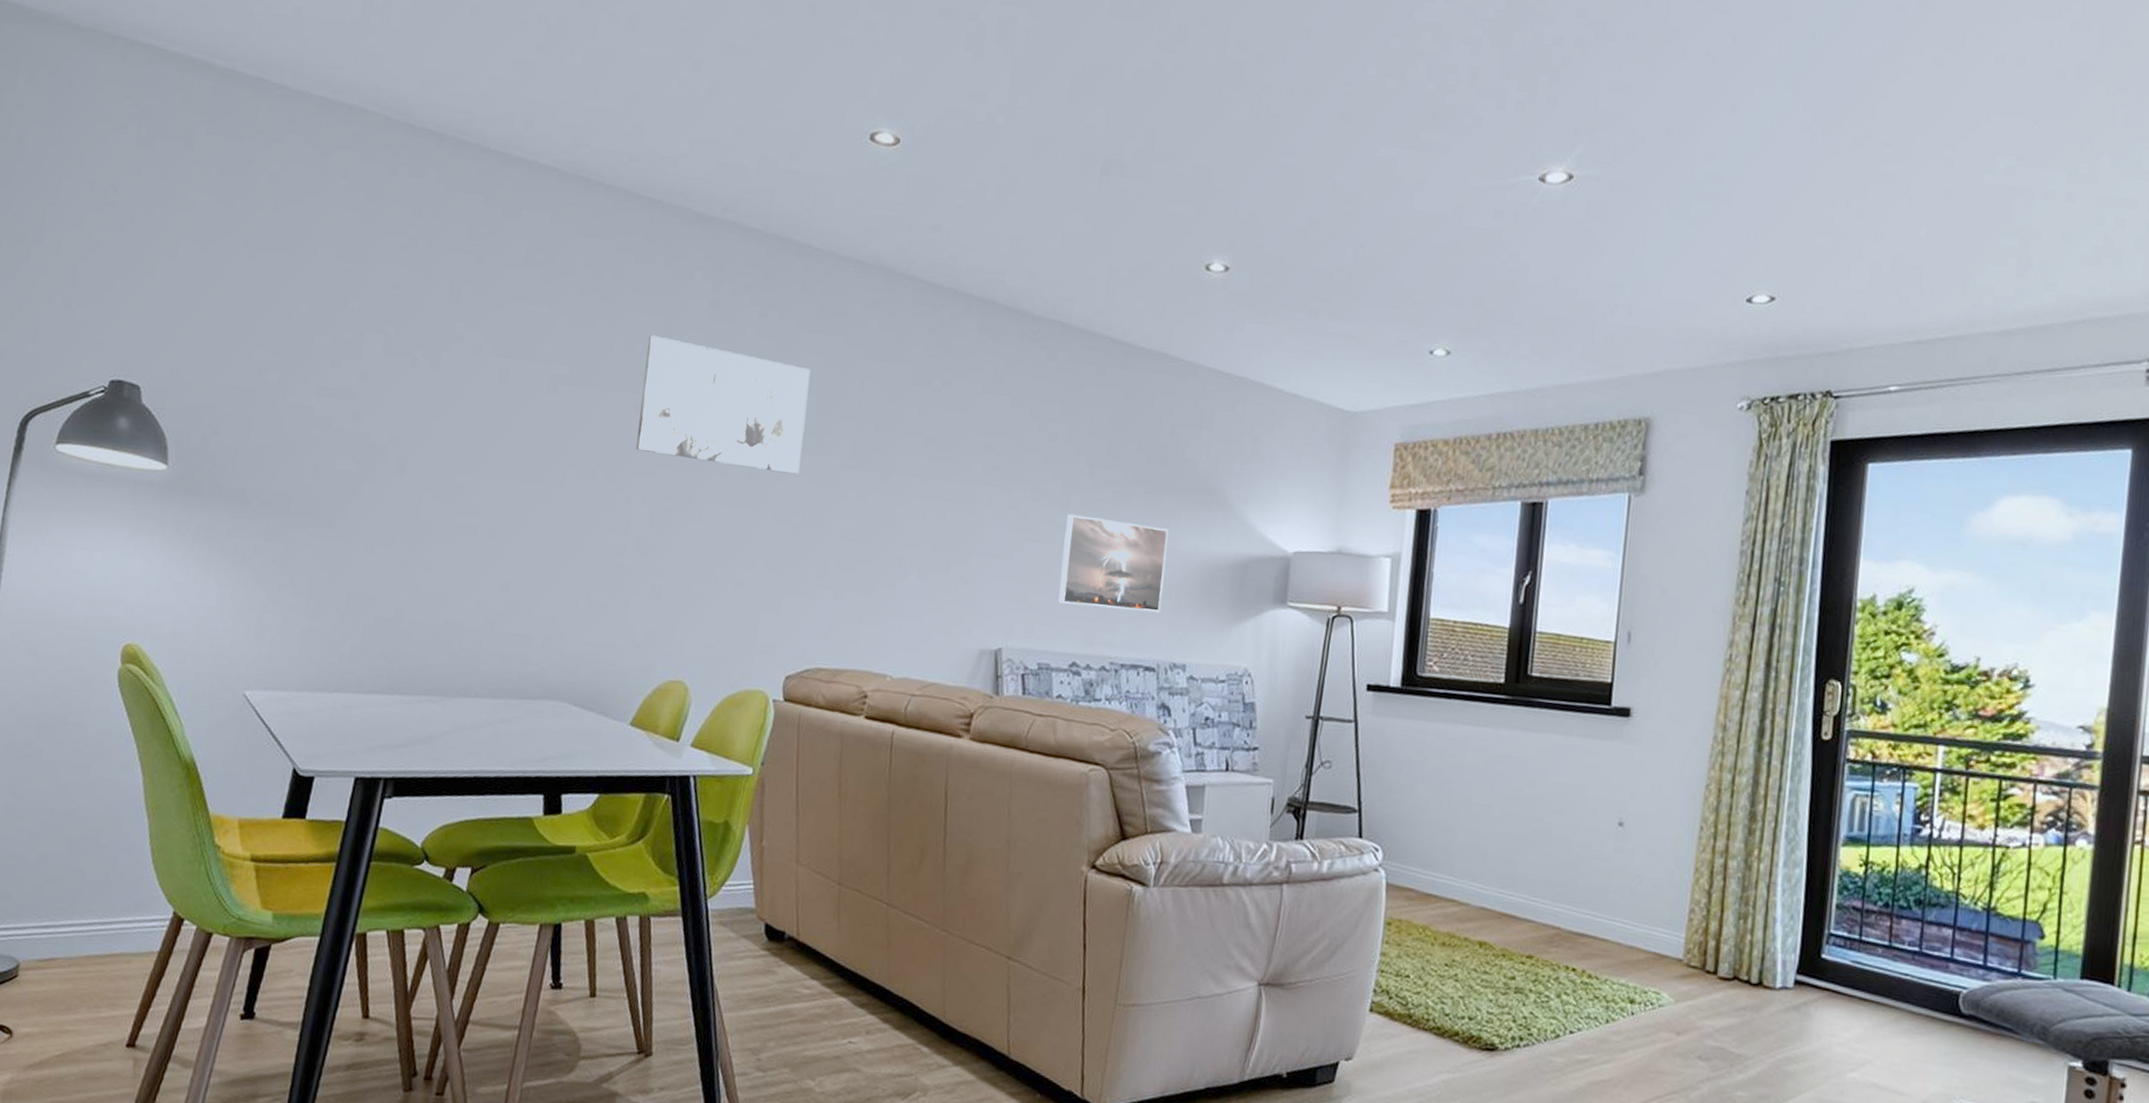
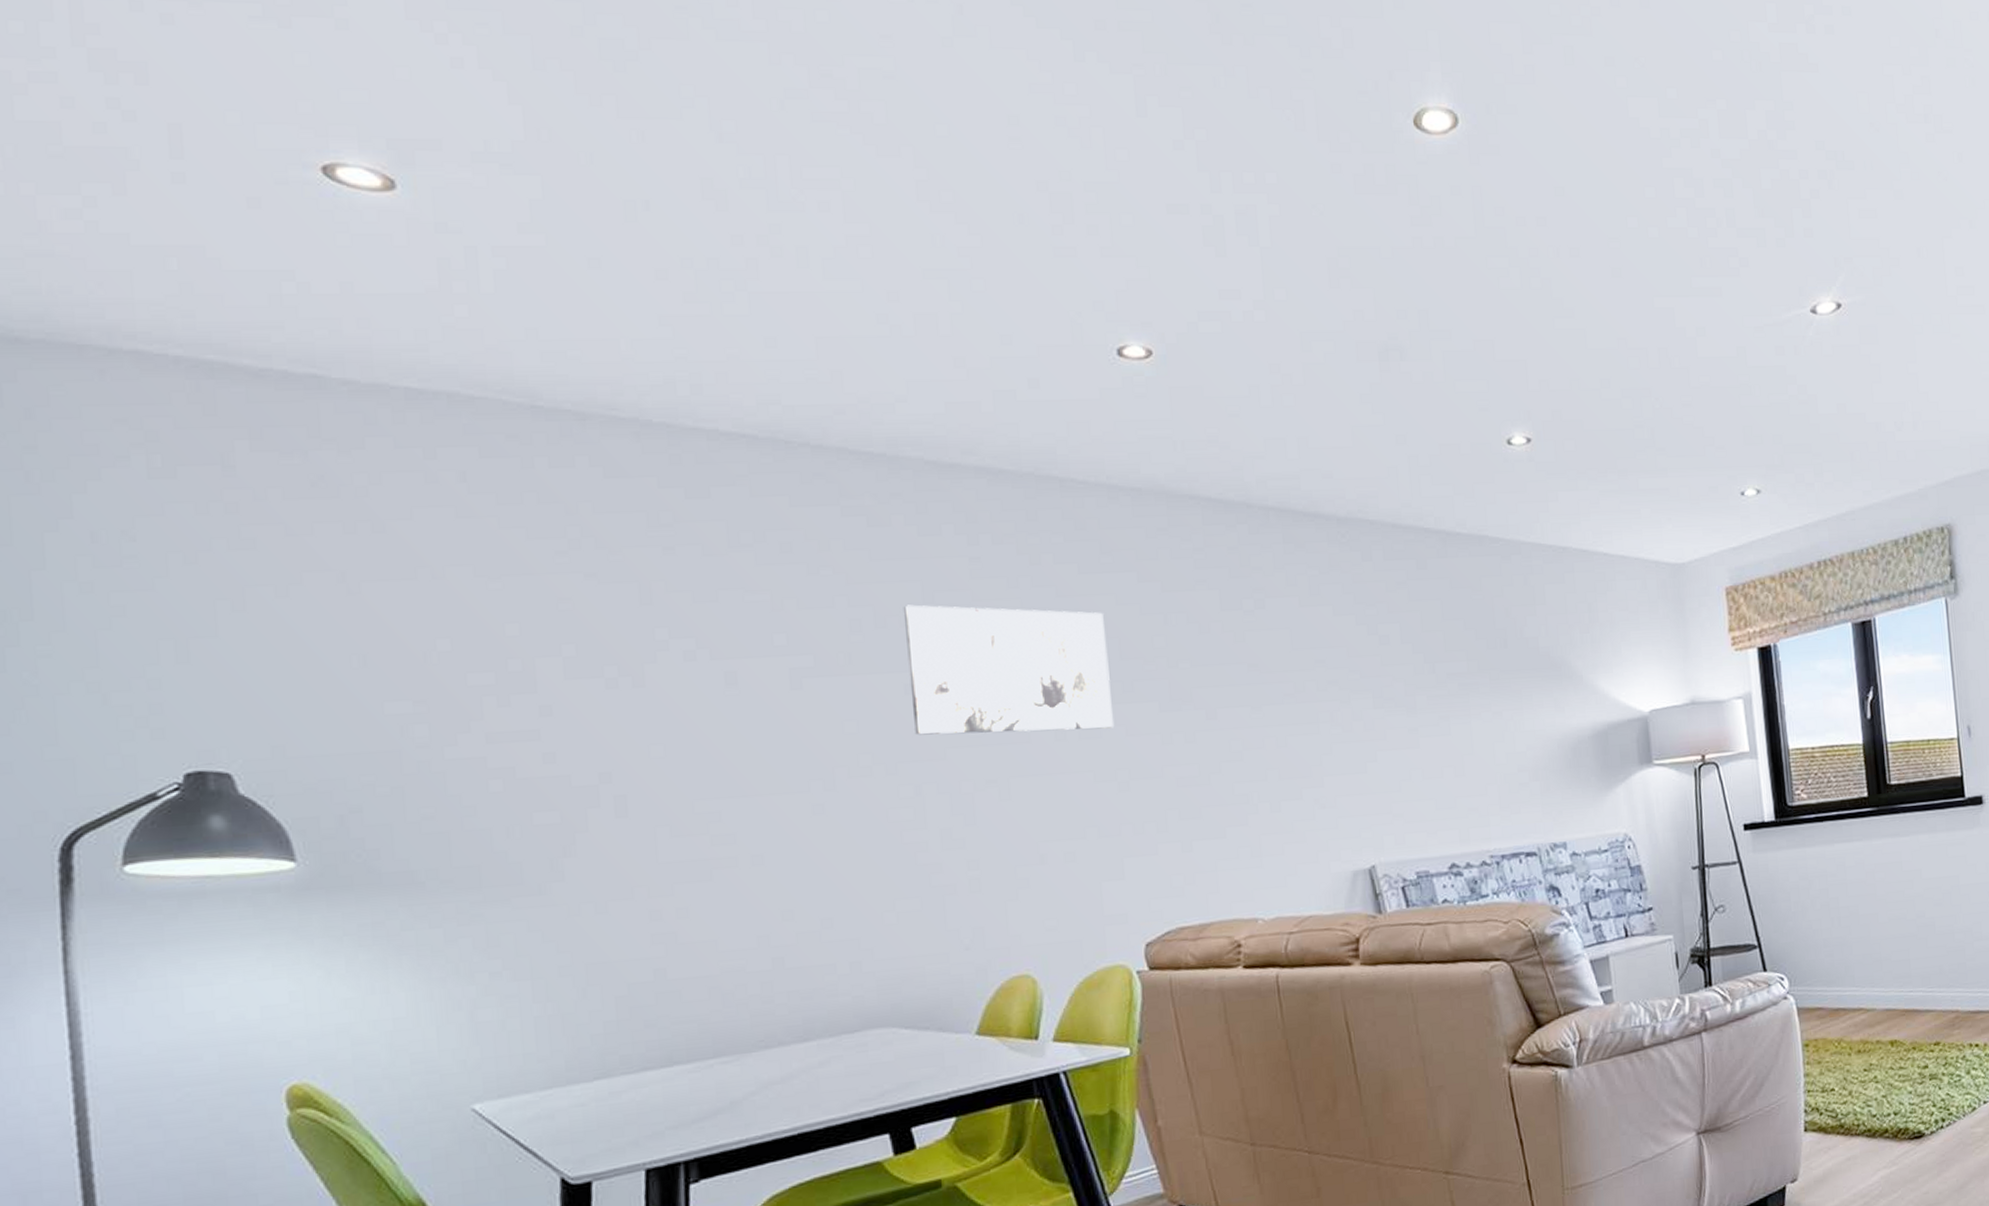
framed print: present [1058,513,1169,613] -> none [1416,711,1530,807]

